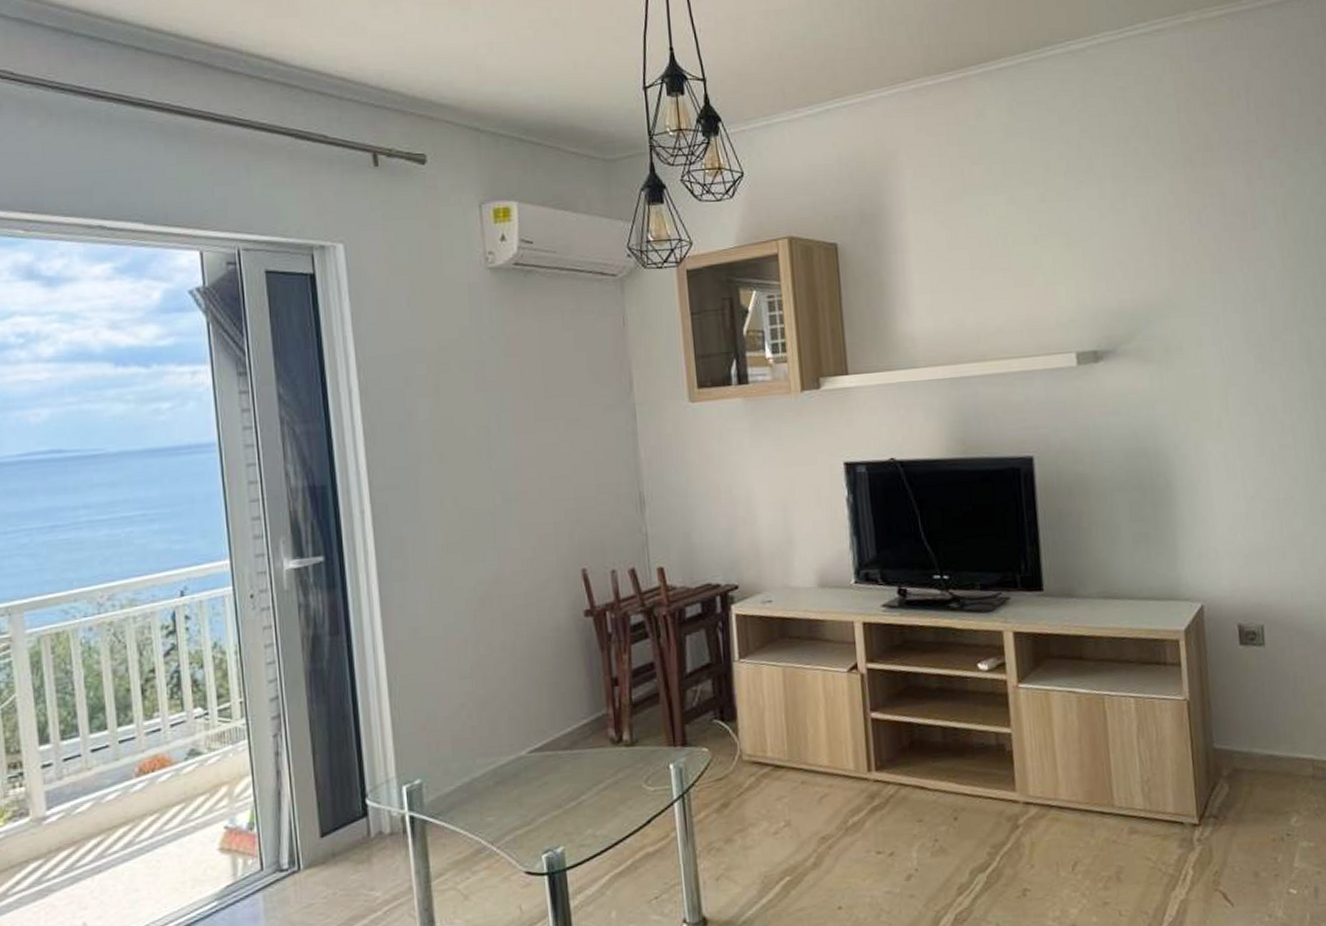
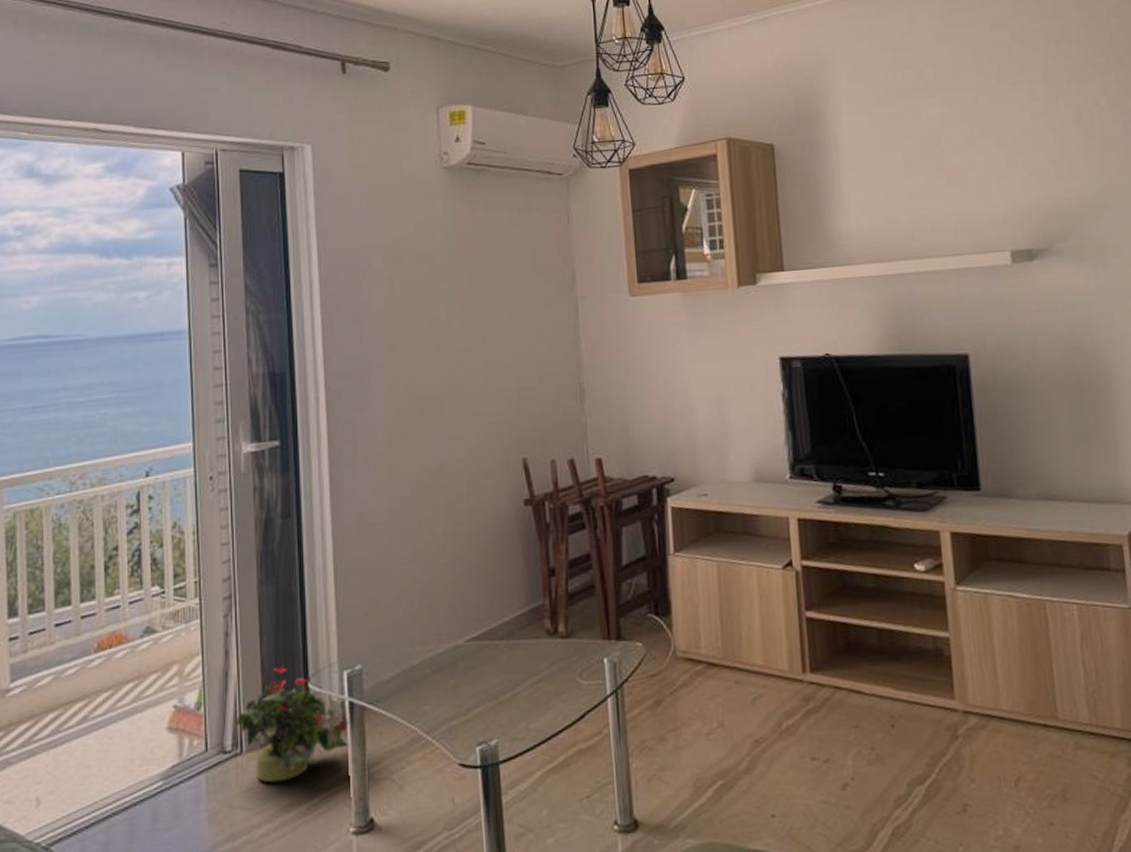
potted plant: none [287,782,412,898] -> present [231,664,350,783]

